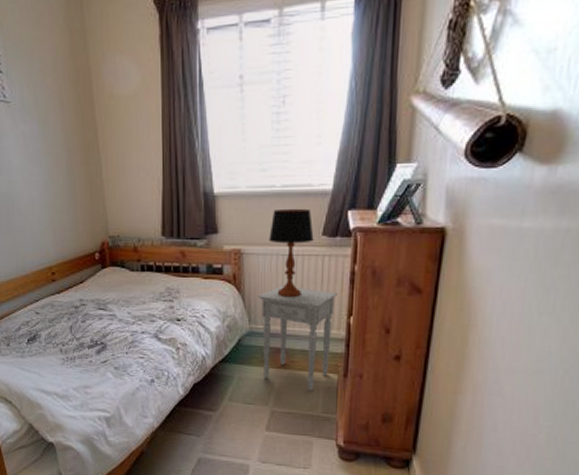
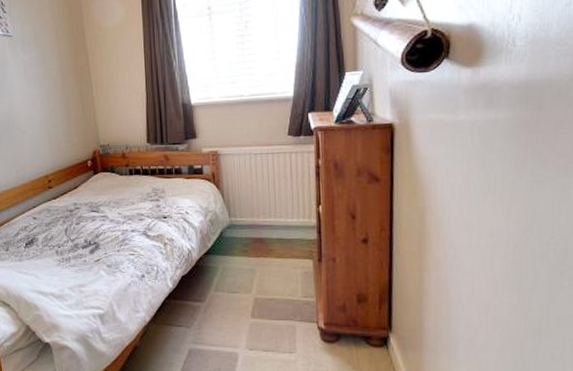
nightstand: present [258,286,338,391] -> none [235,181,306,277]
table lamp: present [269,208,314,298] -> none [242,113,281,192]

